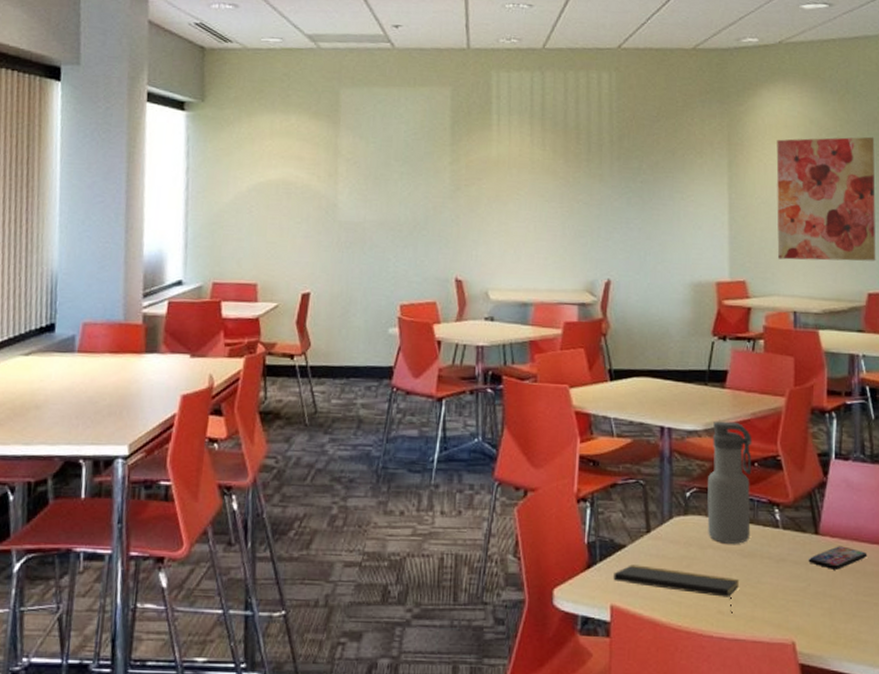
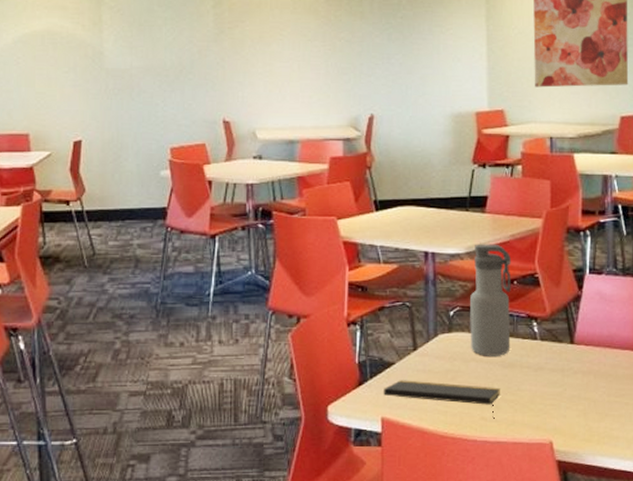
smartphone: present [808,546,868,570] -> none [564,353,619,375]

